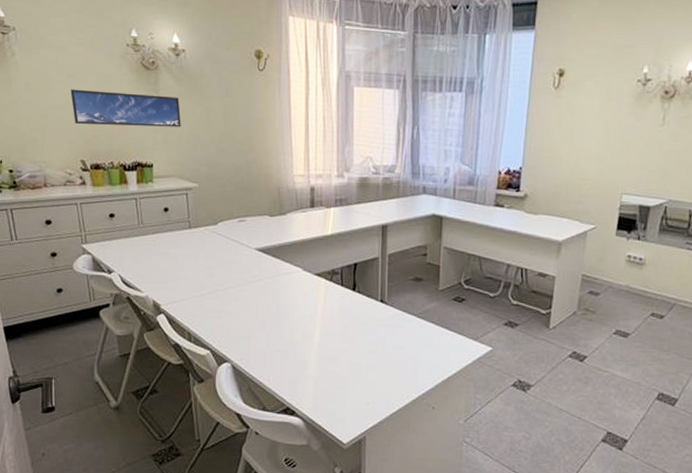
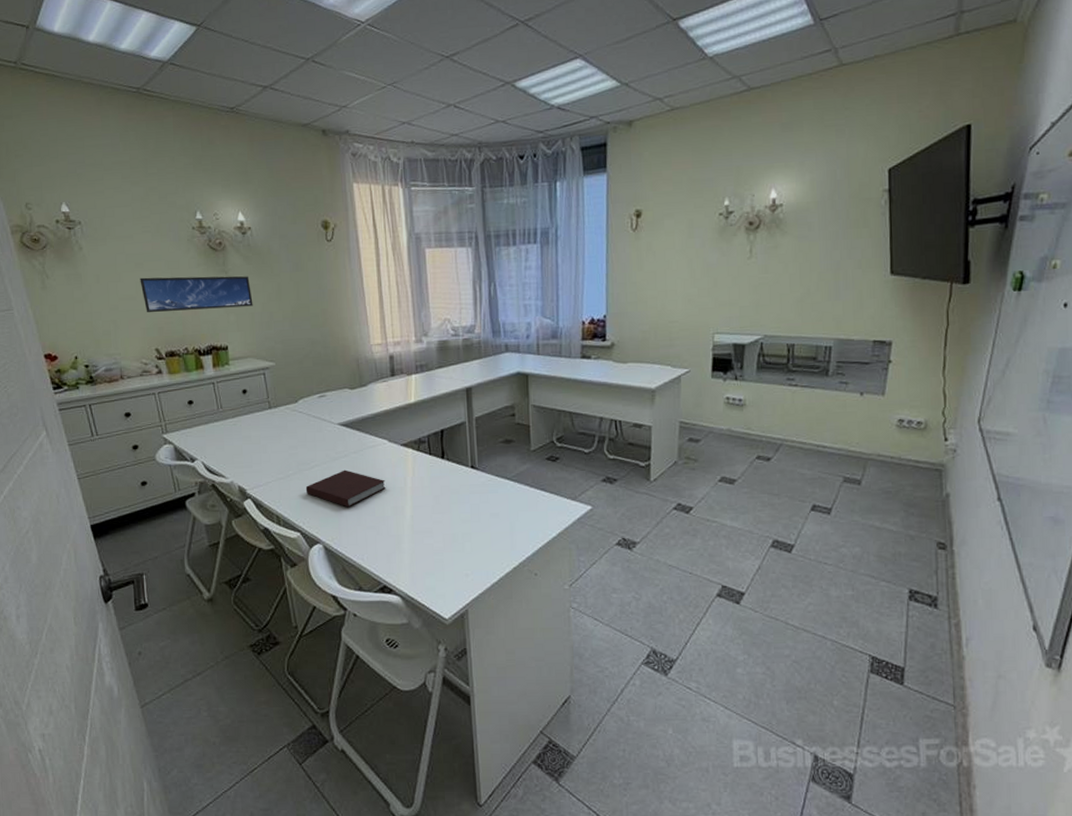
notebook: none [218,293,297,330] -> present [305,470,386,508]

